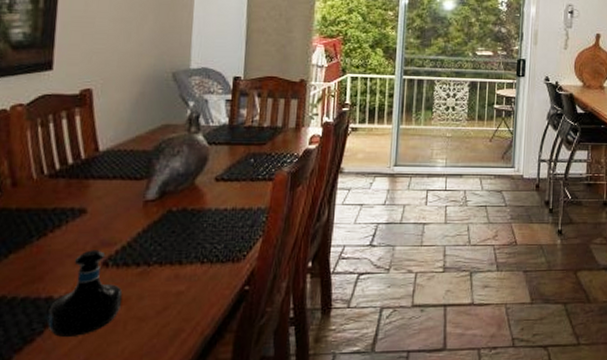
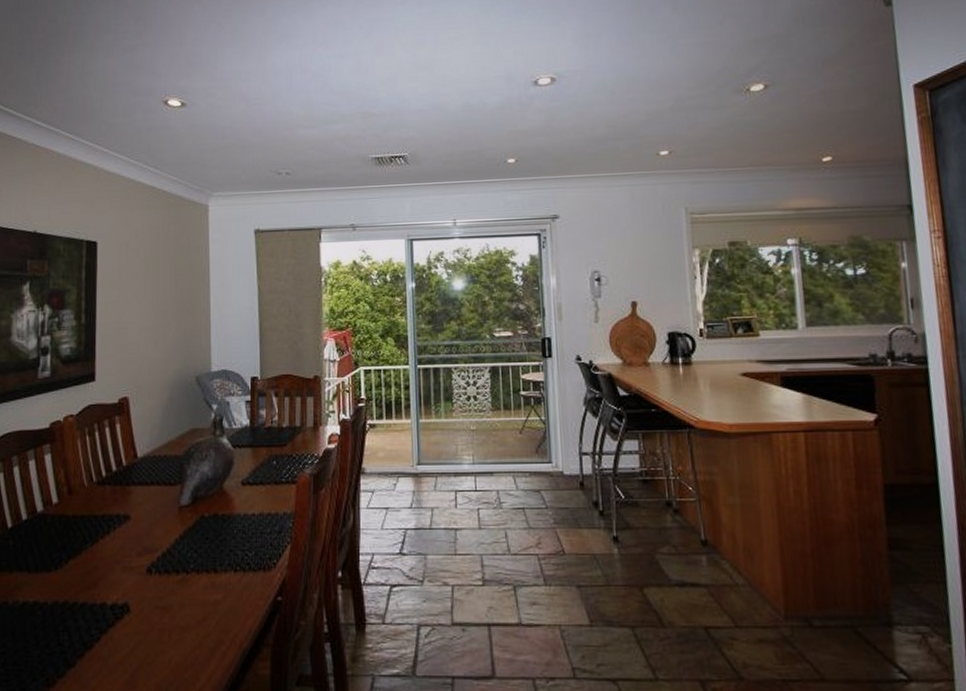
tequila bottle: present [47,250,123,338] -> none [103,556,166,645]

